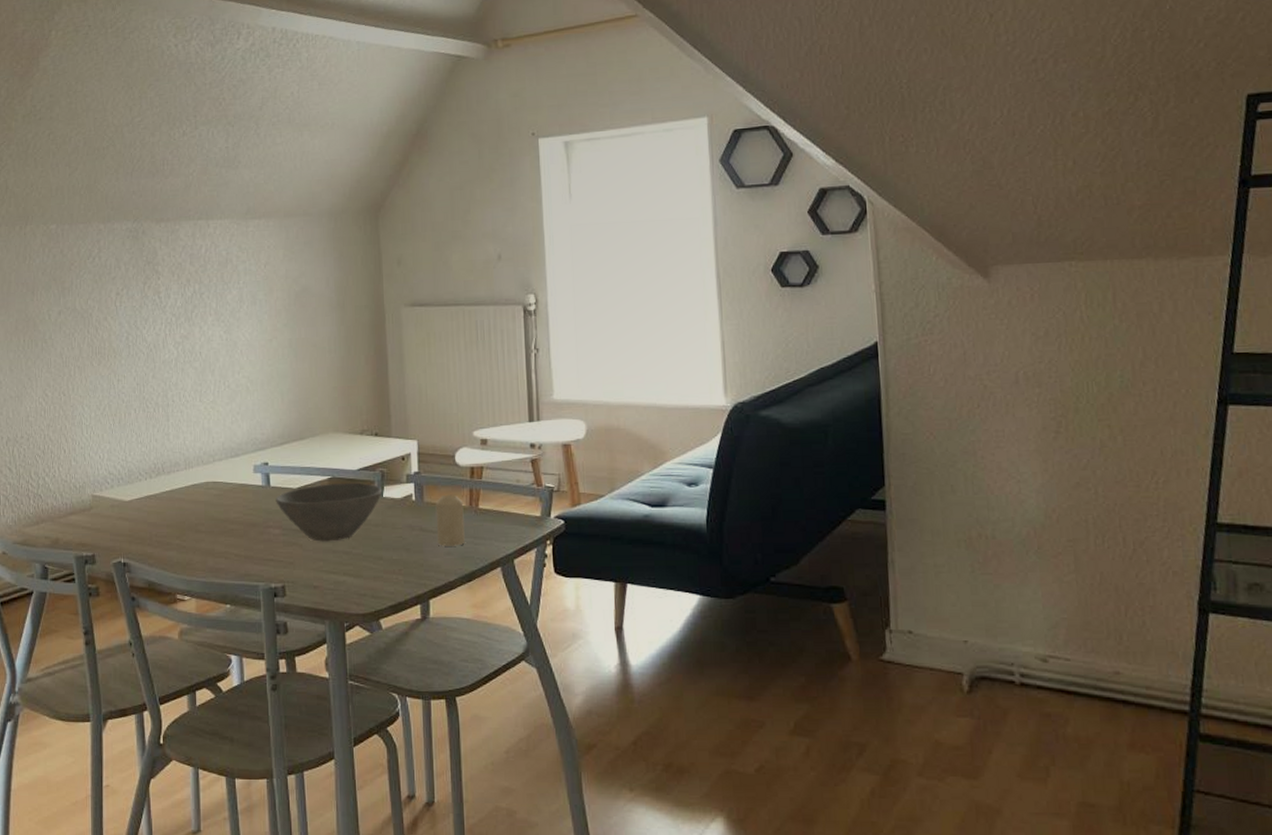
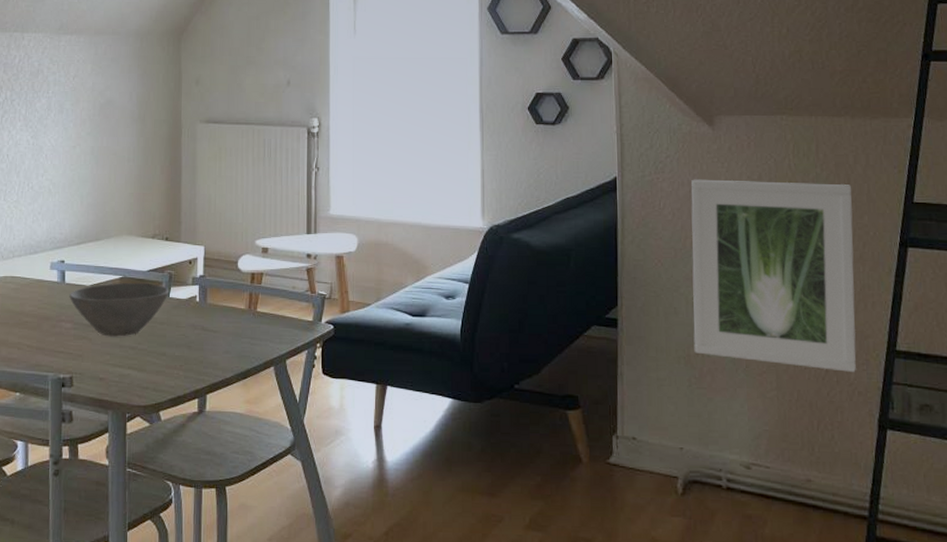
candle: present [435,494,465,546] -> none [217,297,243,346]
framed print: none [966,336,1170,550] -> present [691,179,856,372]

